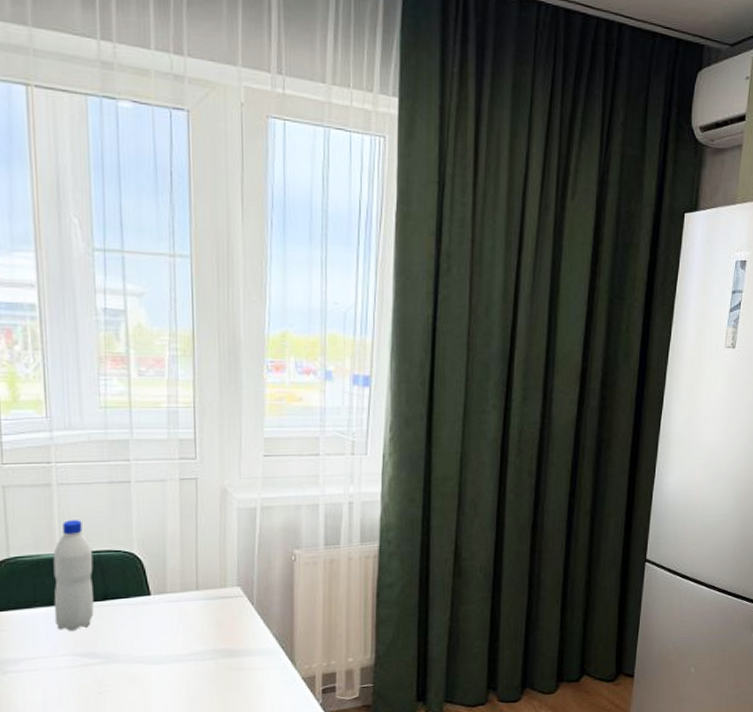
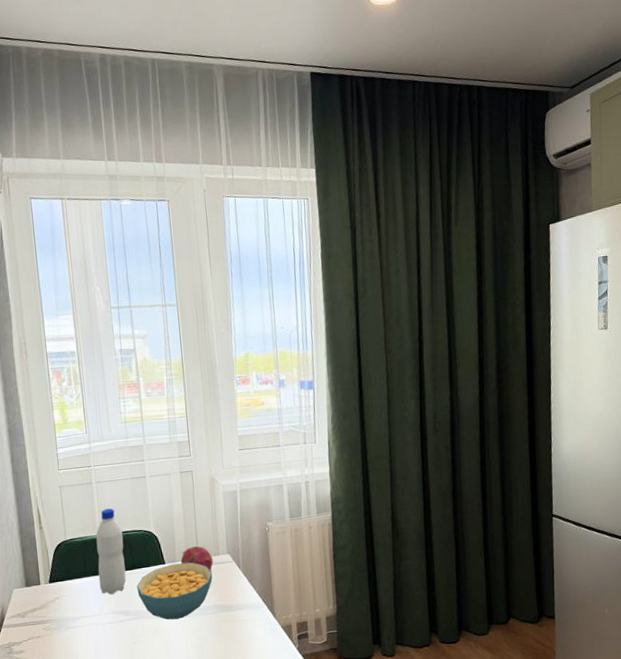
cereal bowl: none [108,595,215,666] -> present [137,562,213,620]
fruit: none [172,574,217,609] -> present [180,546,213,573]

